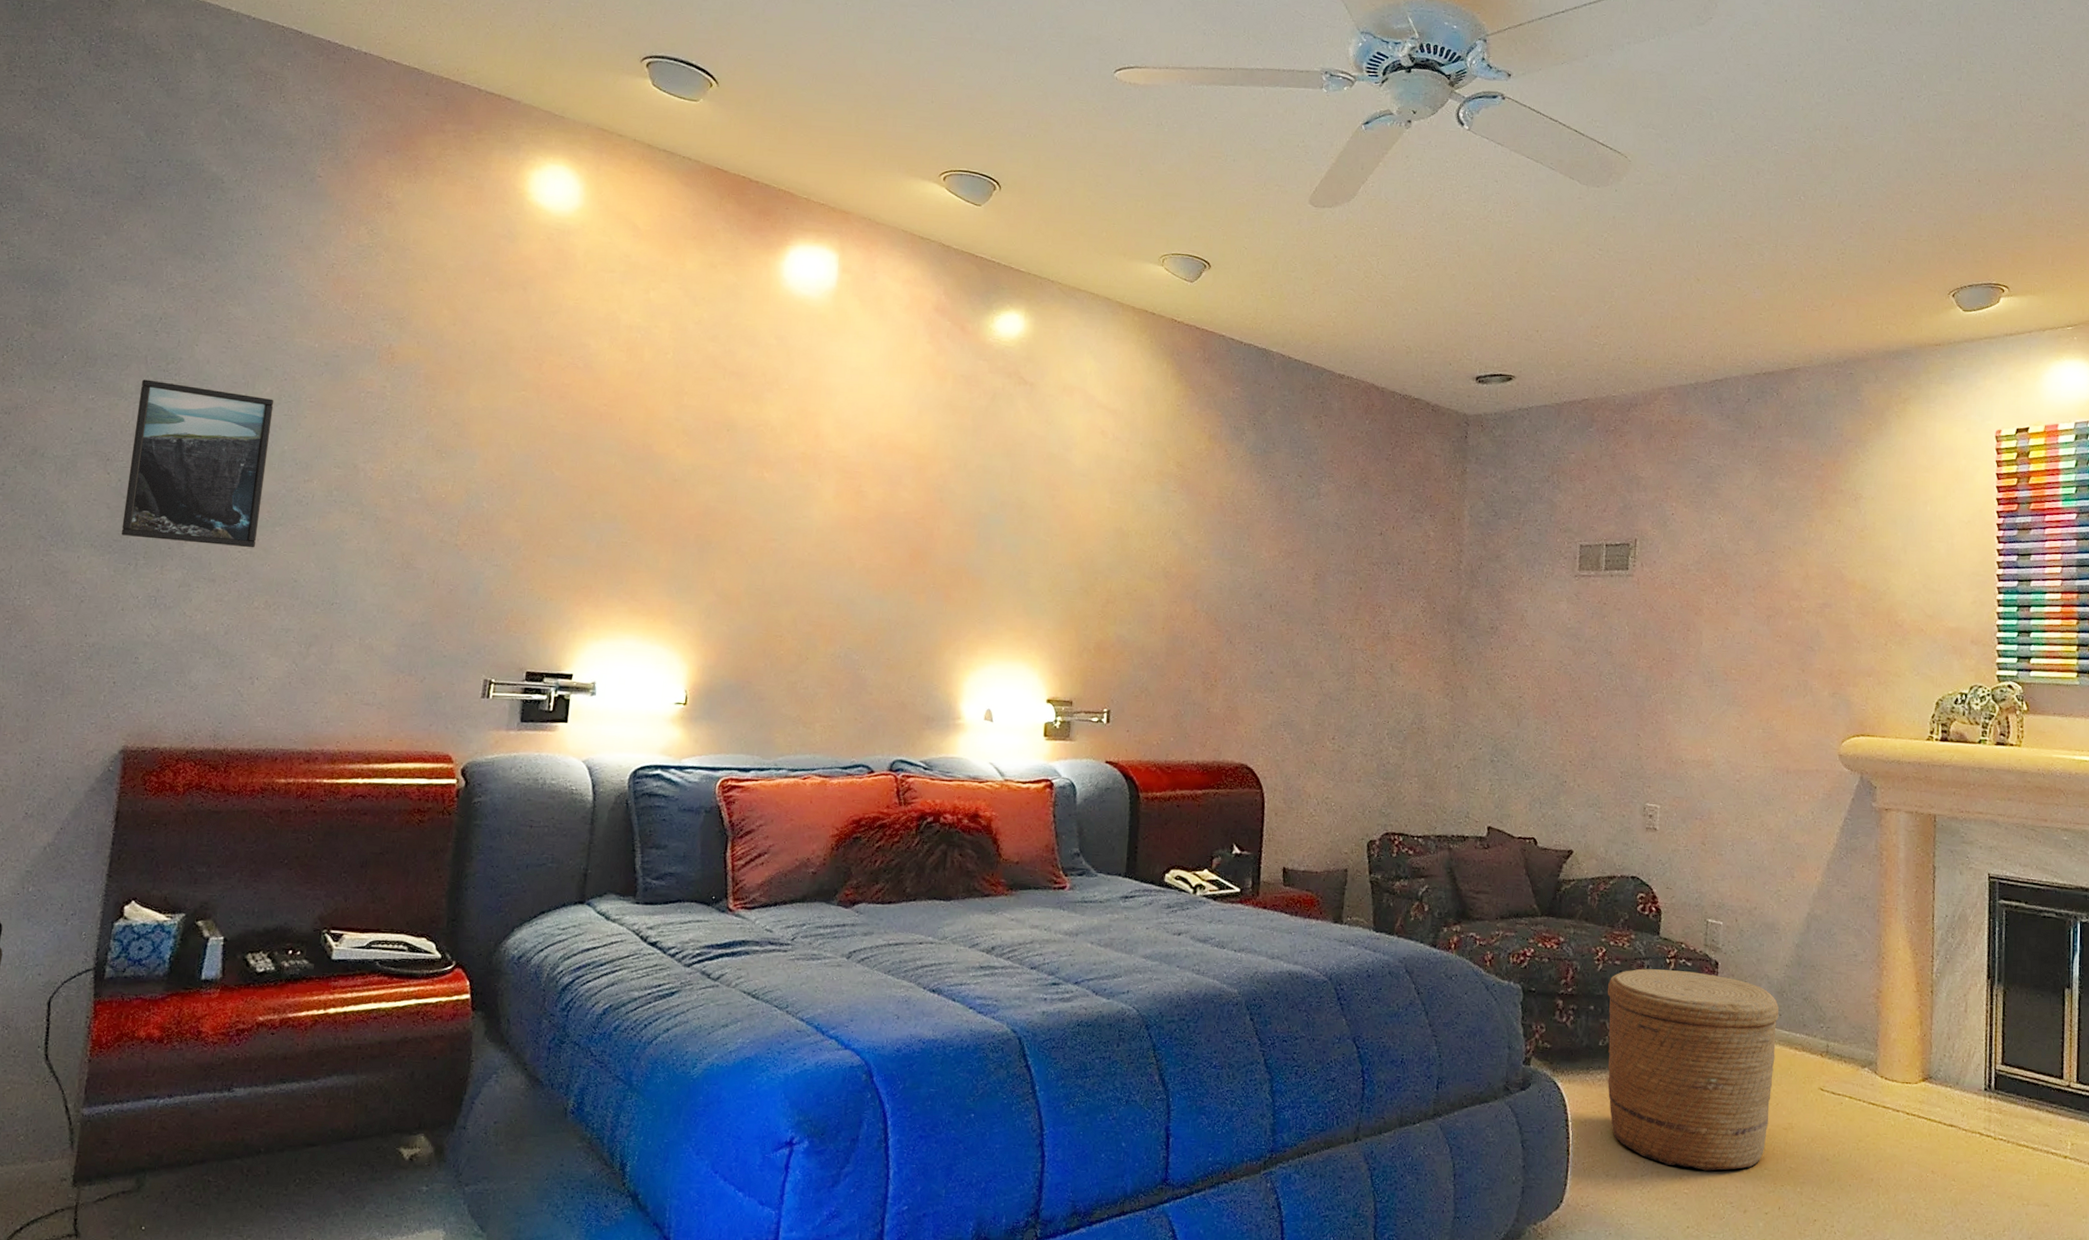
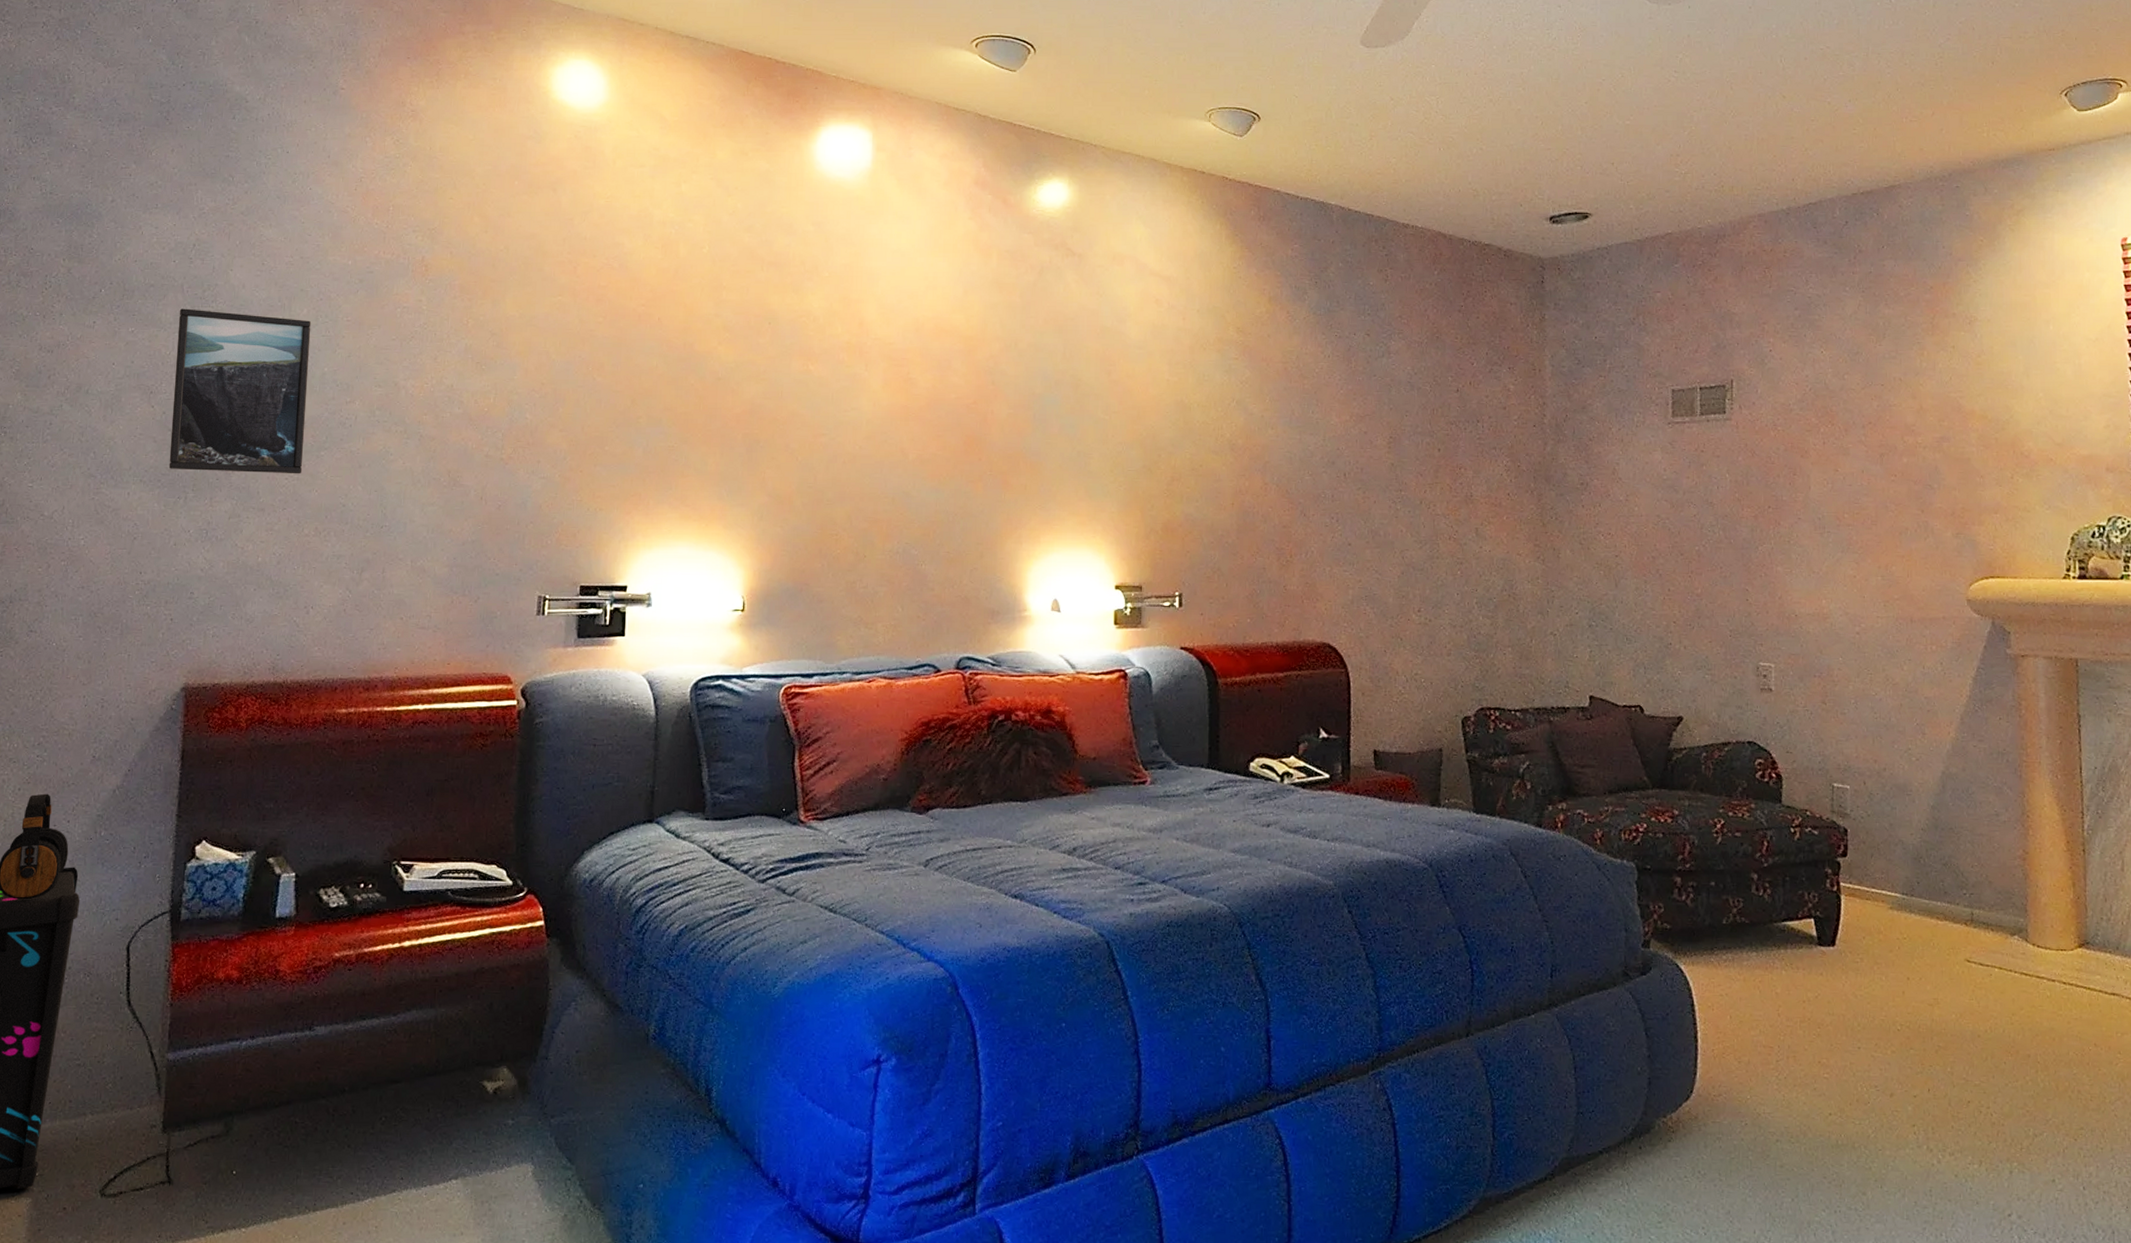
basket: present [1607,968,1779,1171] -> none [1728,839,1917,1053]

